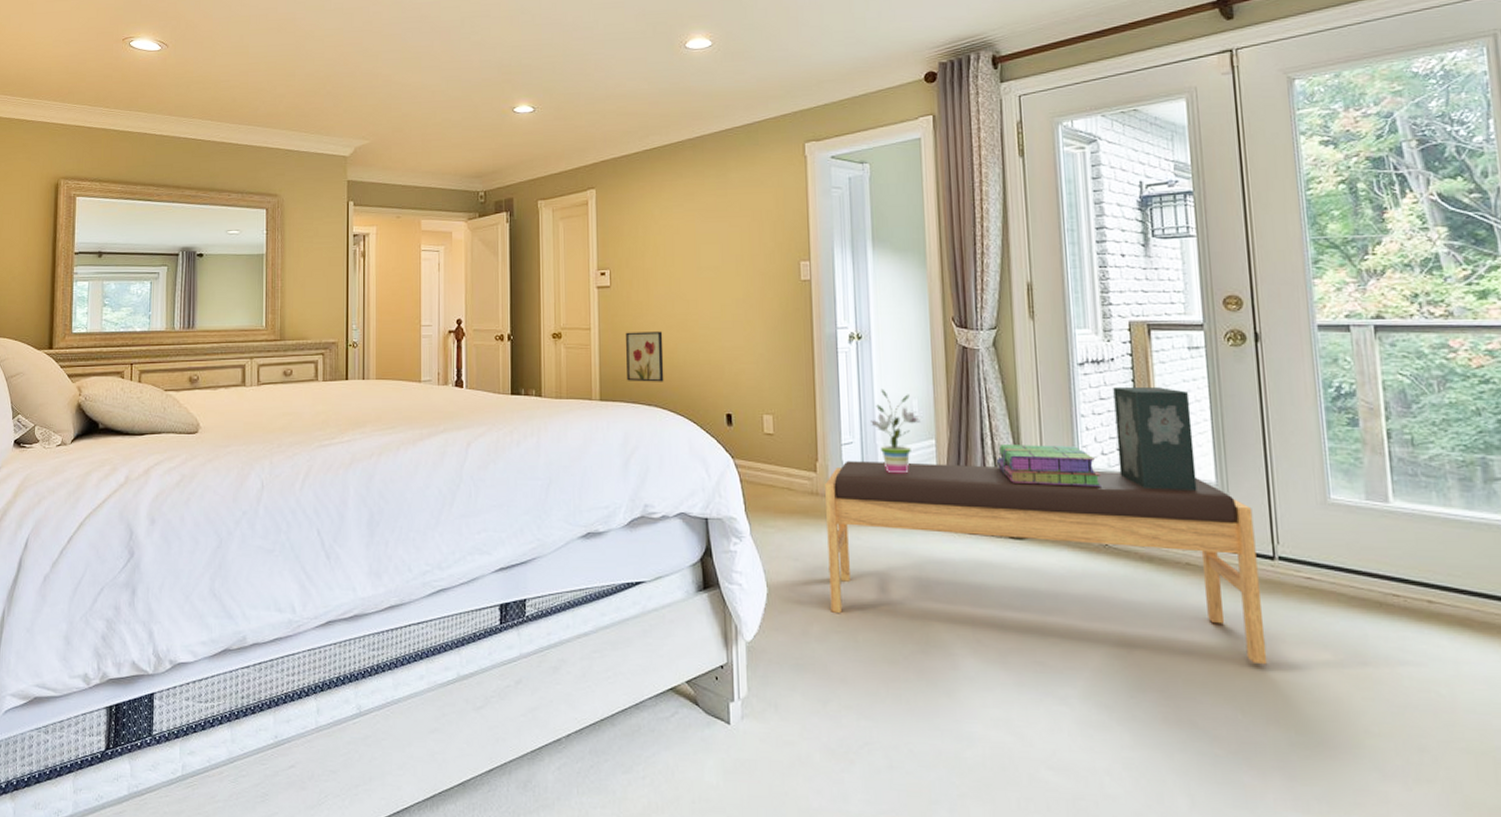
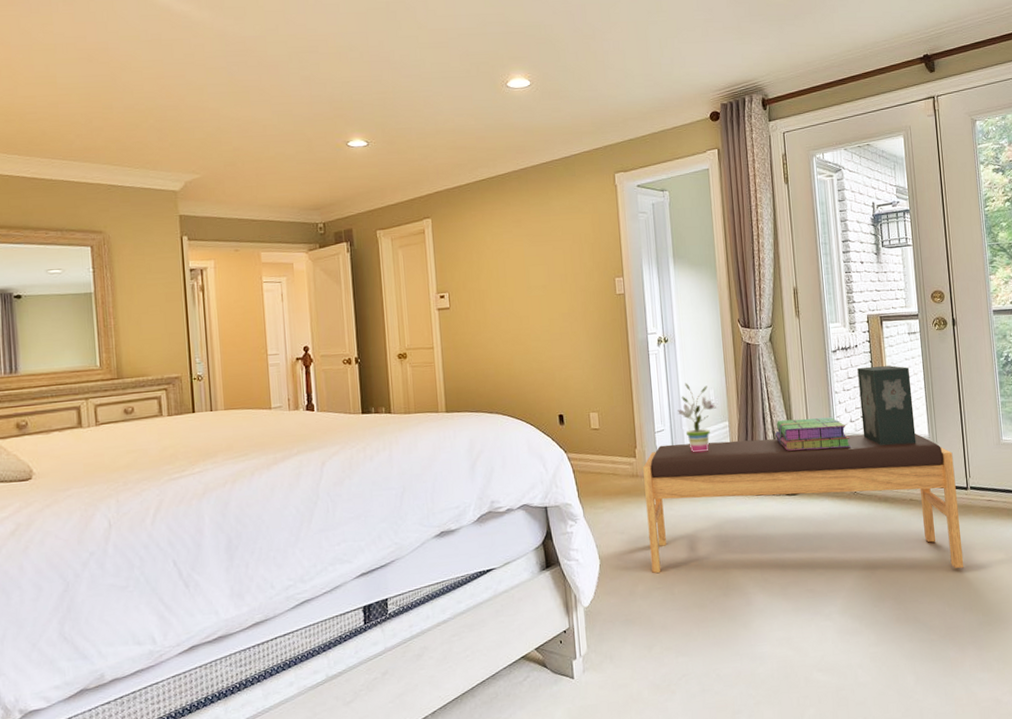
wall art: present [626,331,664,382] -> none [466,346,503,393]

